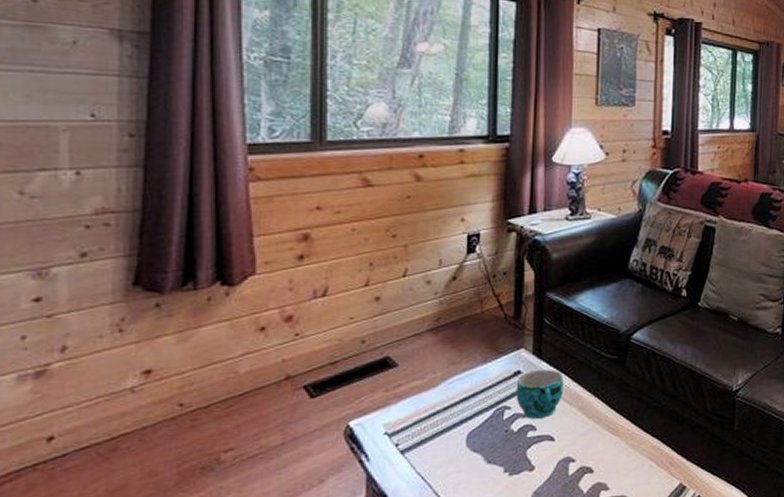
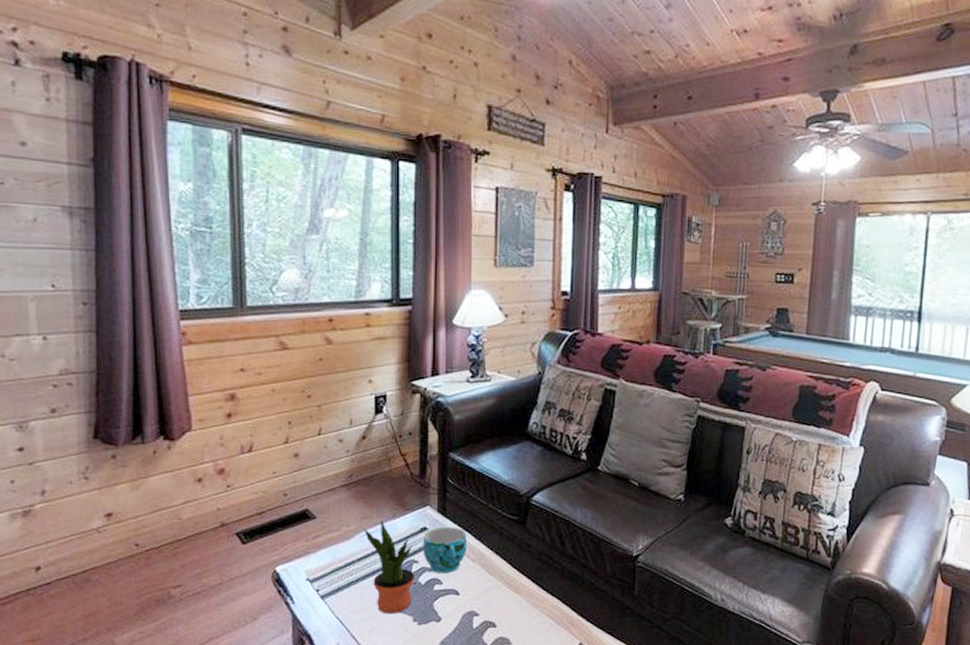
potted plant: none [452,366,506,466] -> present [365,521,414,614]

